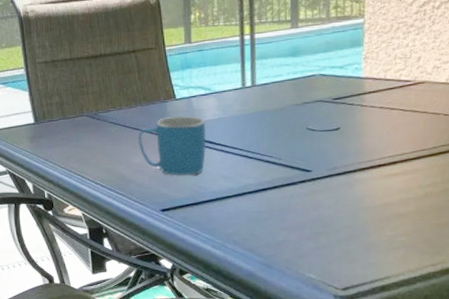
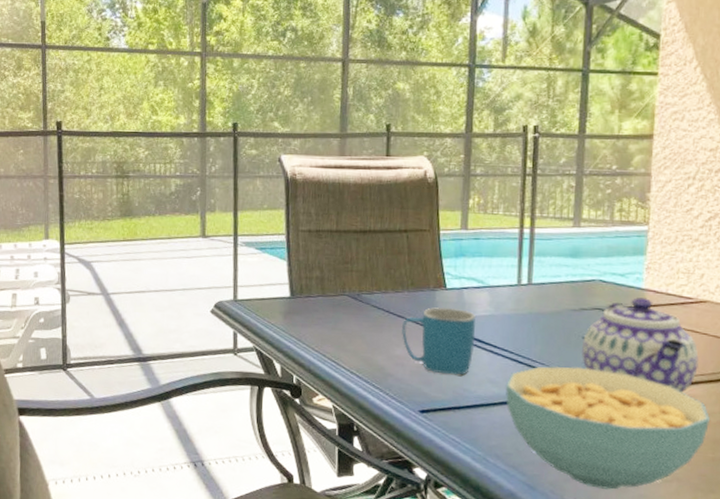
cereal bowl: none [237,155,432,261] -> present [505,366,710,490]
teapot: none [307,86,419,169] -> present [582,298,699,393]

